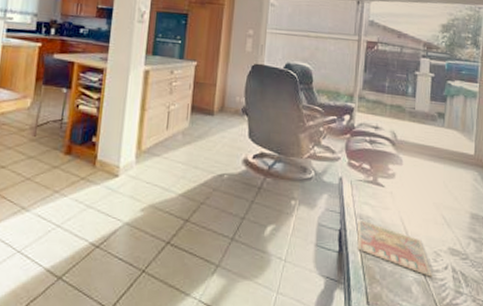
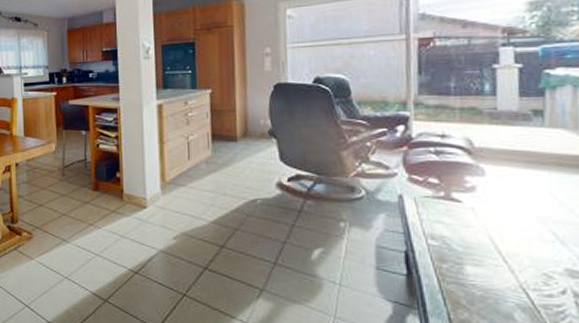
magazine: present [357,221,433,277] -> none [429,241,544,303]

